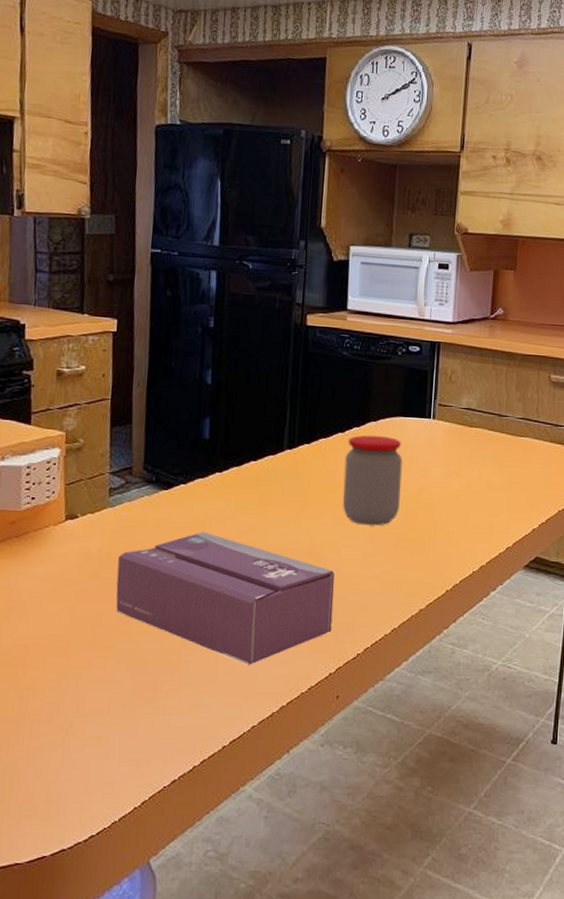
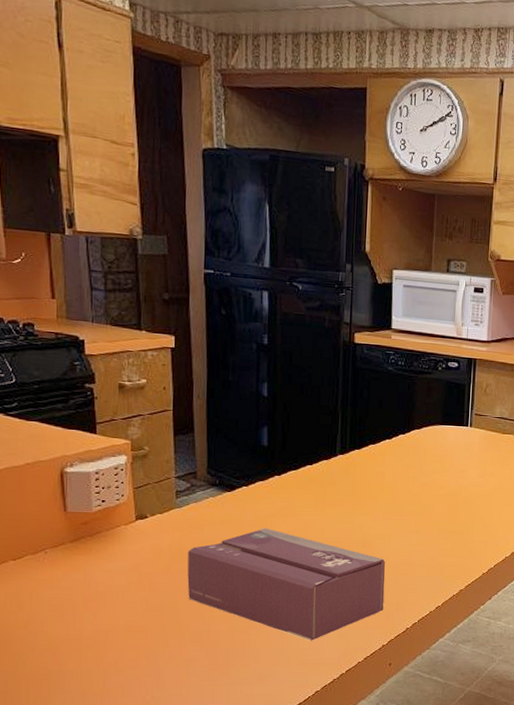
jar: present [342,435,403,526] -> none [390,441,444,520]

